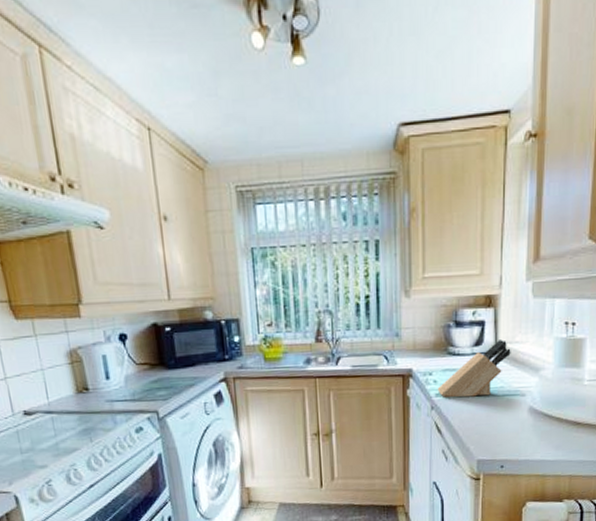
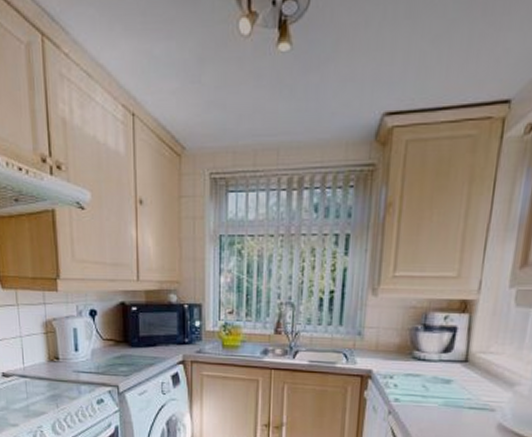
knife block: present [437,340,511,398] -> none [397,348,484,407]

